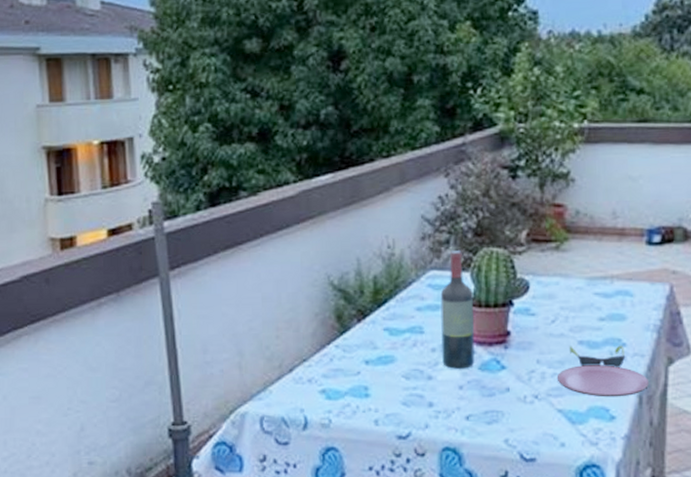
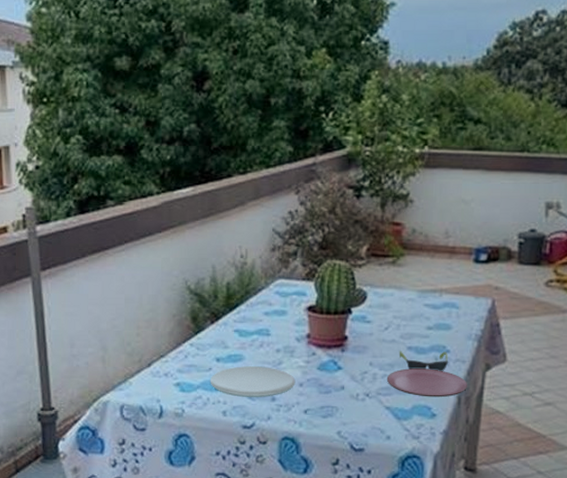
plate: none [358,368,455,403] -> present [210,366,296,397]
wine bottle: present [440,251,475,369] -> none [286,262,317,368]

